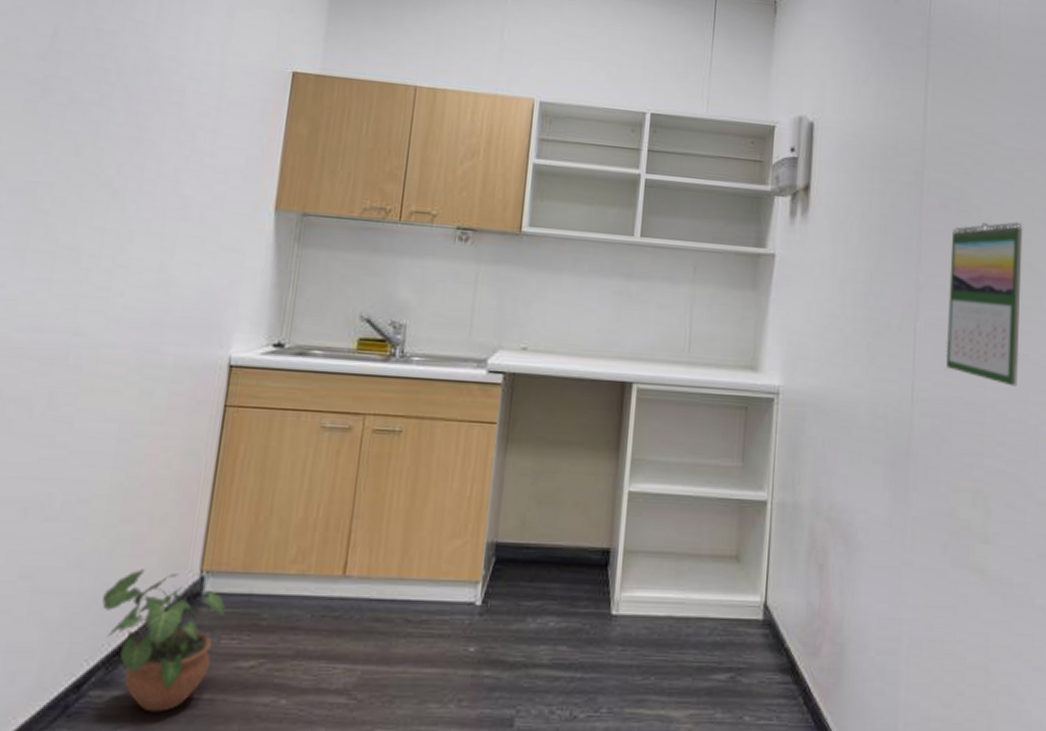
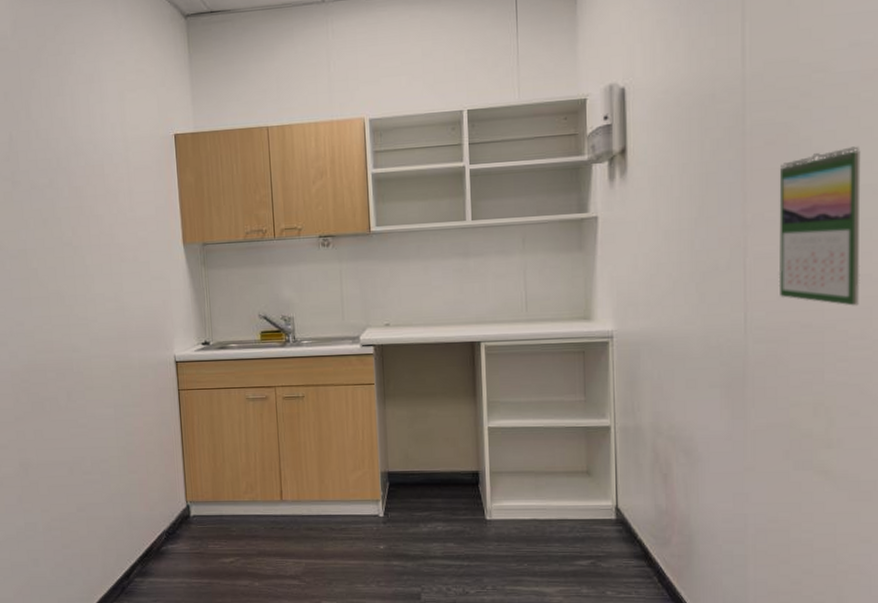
potted plant: present [102,569,226,713] -> none [129,502,207,591]

